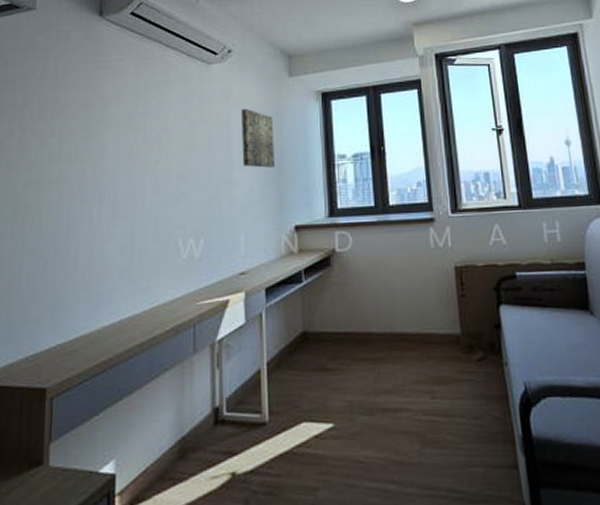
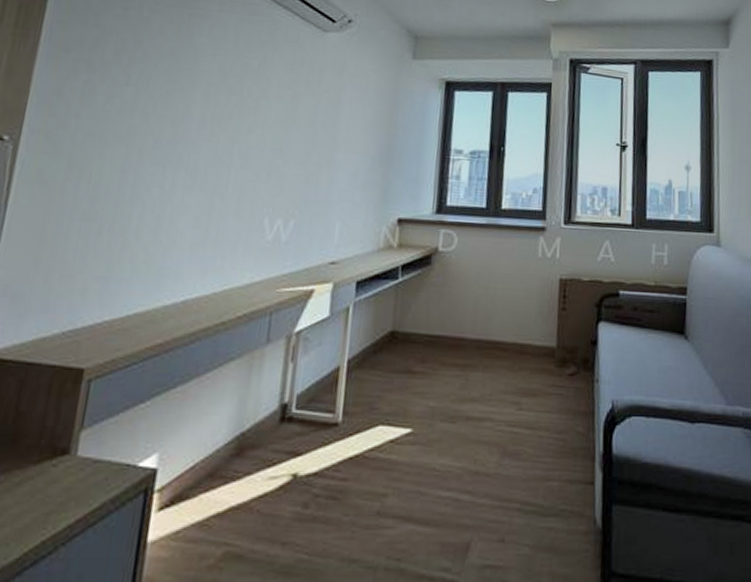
wall art: present [241,108,275,168] -> none [348,86,389,154]

